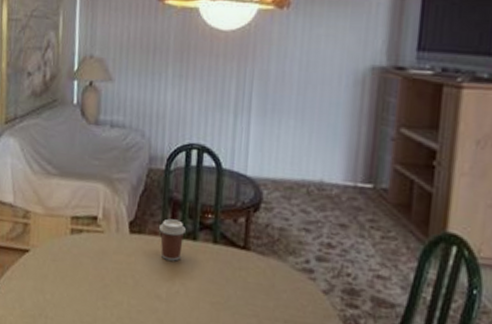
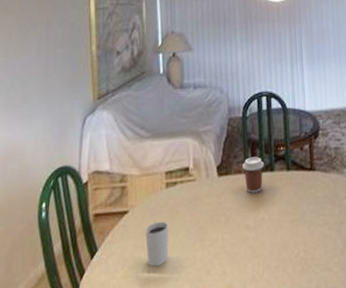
glass: none [45,268,71,315] -> present [145,221,169,267]

